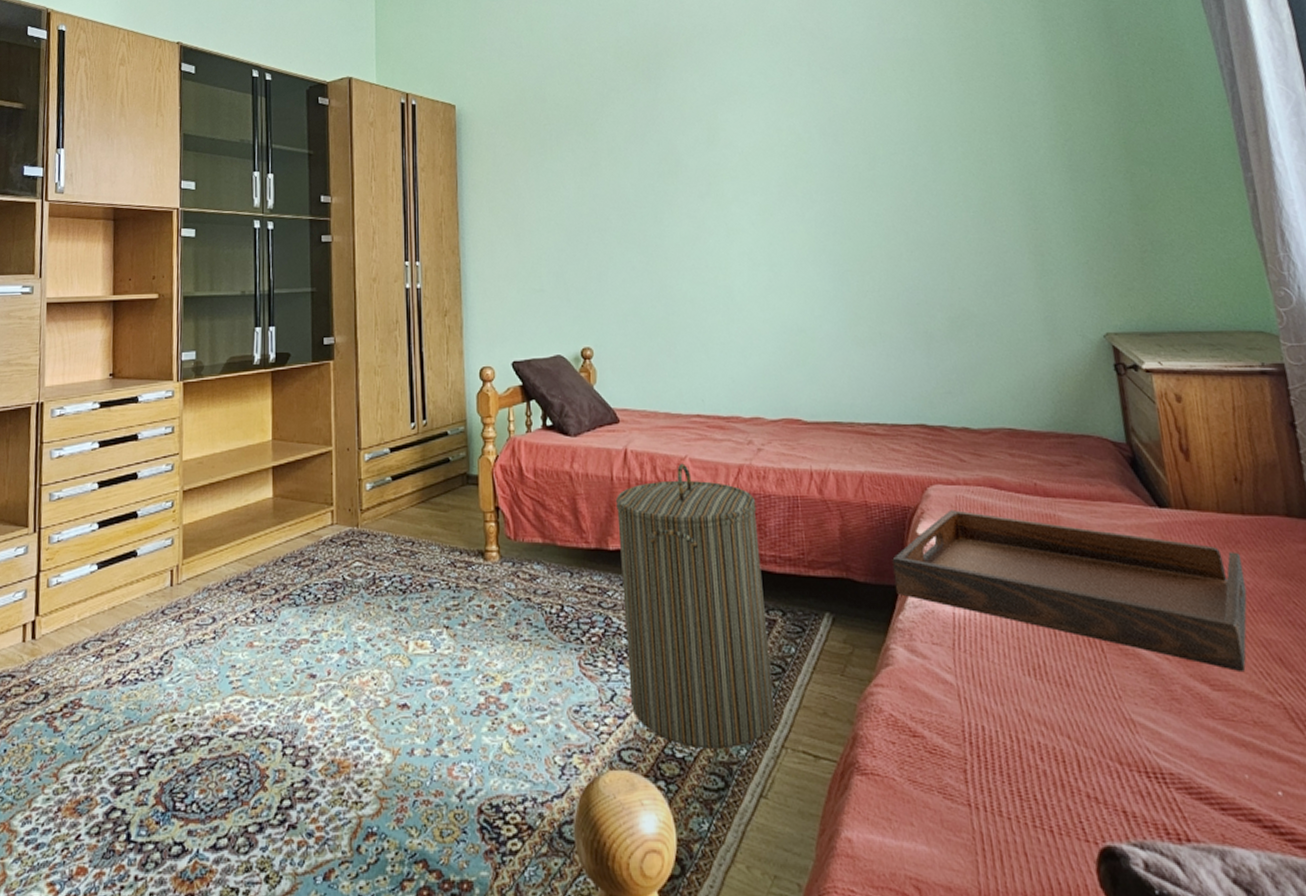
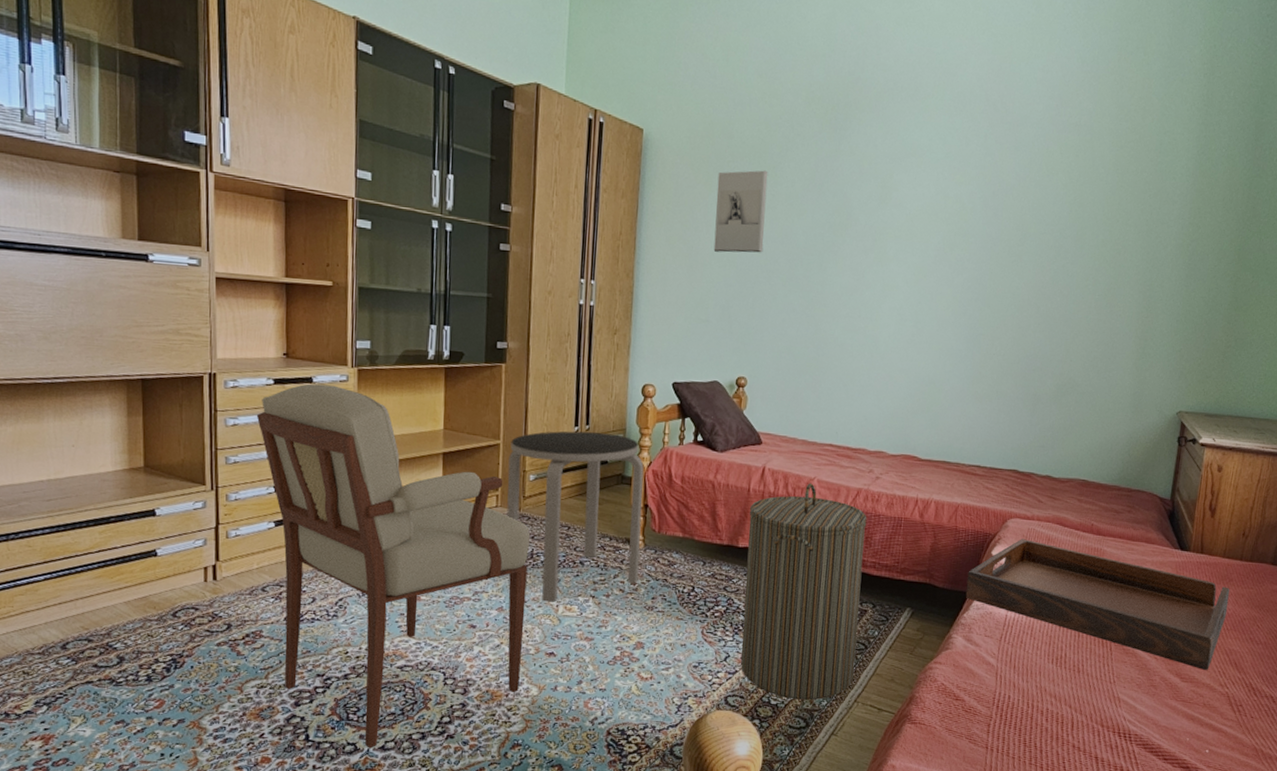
armchair: none [81,403,371,848] -> present [256,383,531,748]
side table: none [342,427,497,638] -> present [506,431,644,602]
wall sculpture: none [535,128,592,217] -> present [713,170,768,253]

